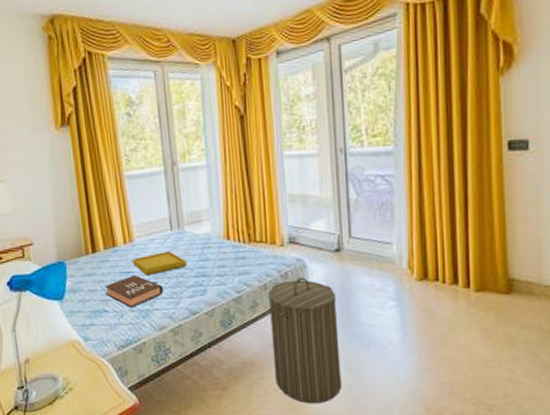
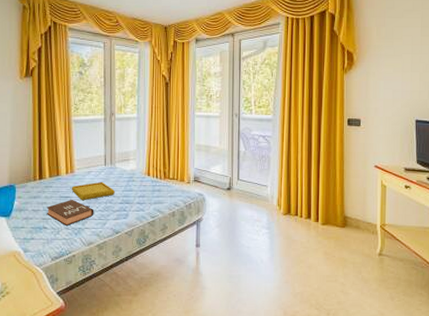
laundry hamper: present [267,277,342,404] -> none [174,208,226,308]

